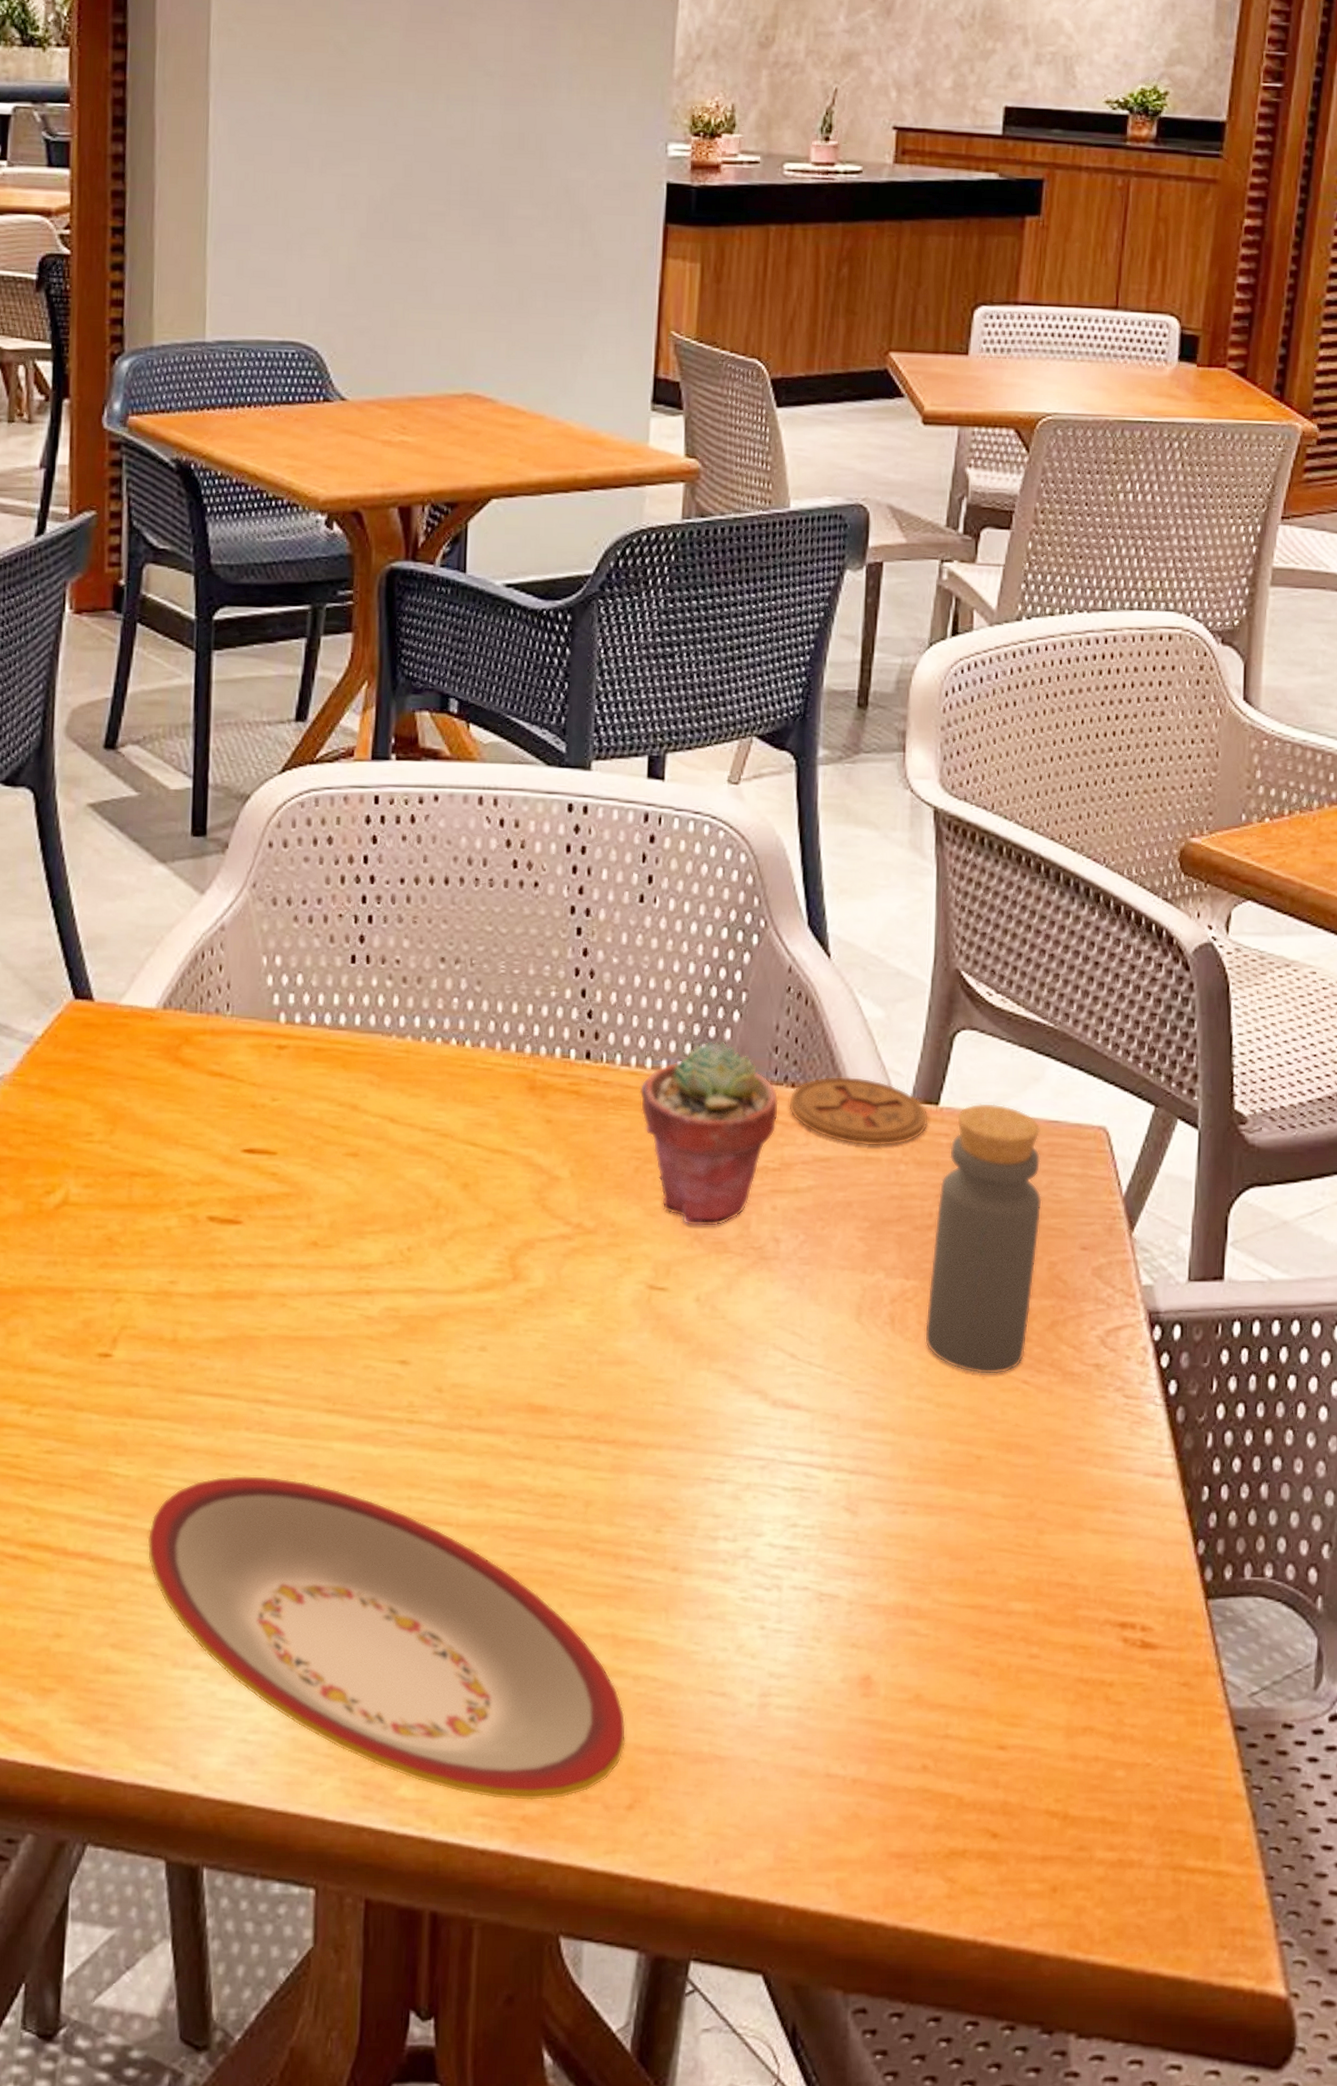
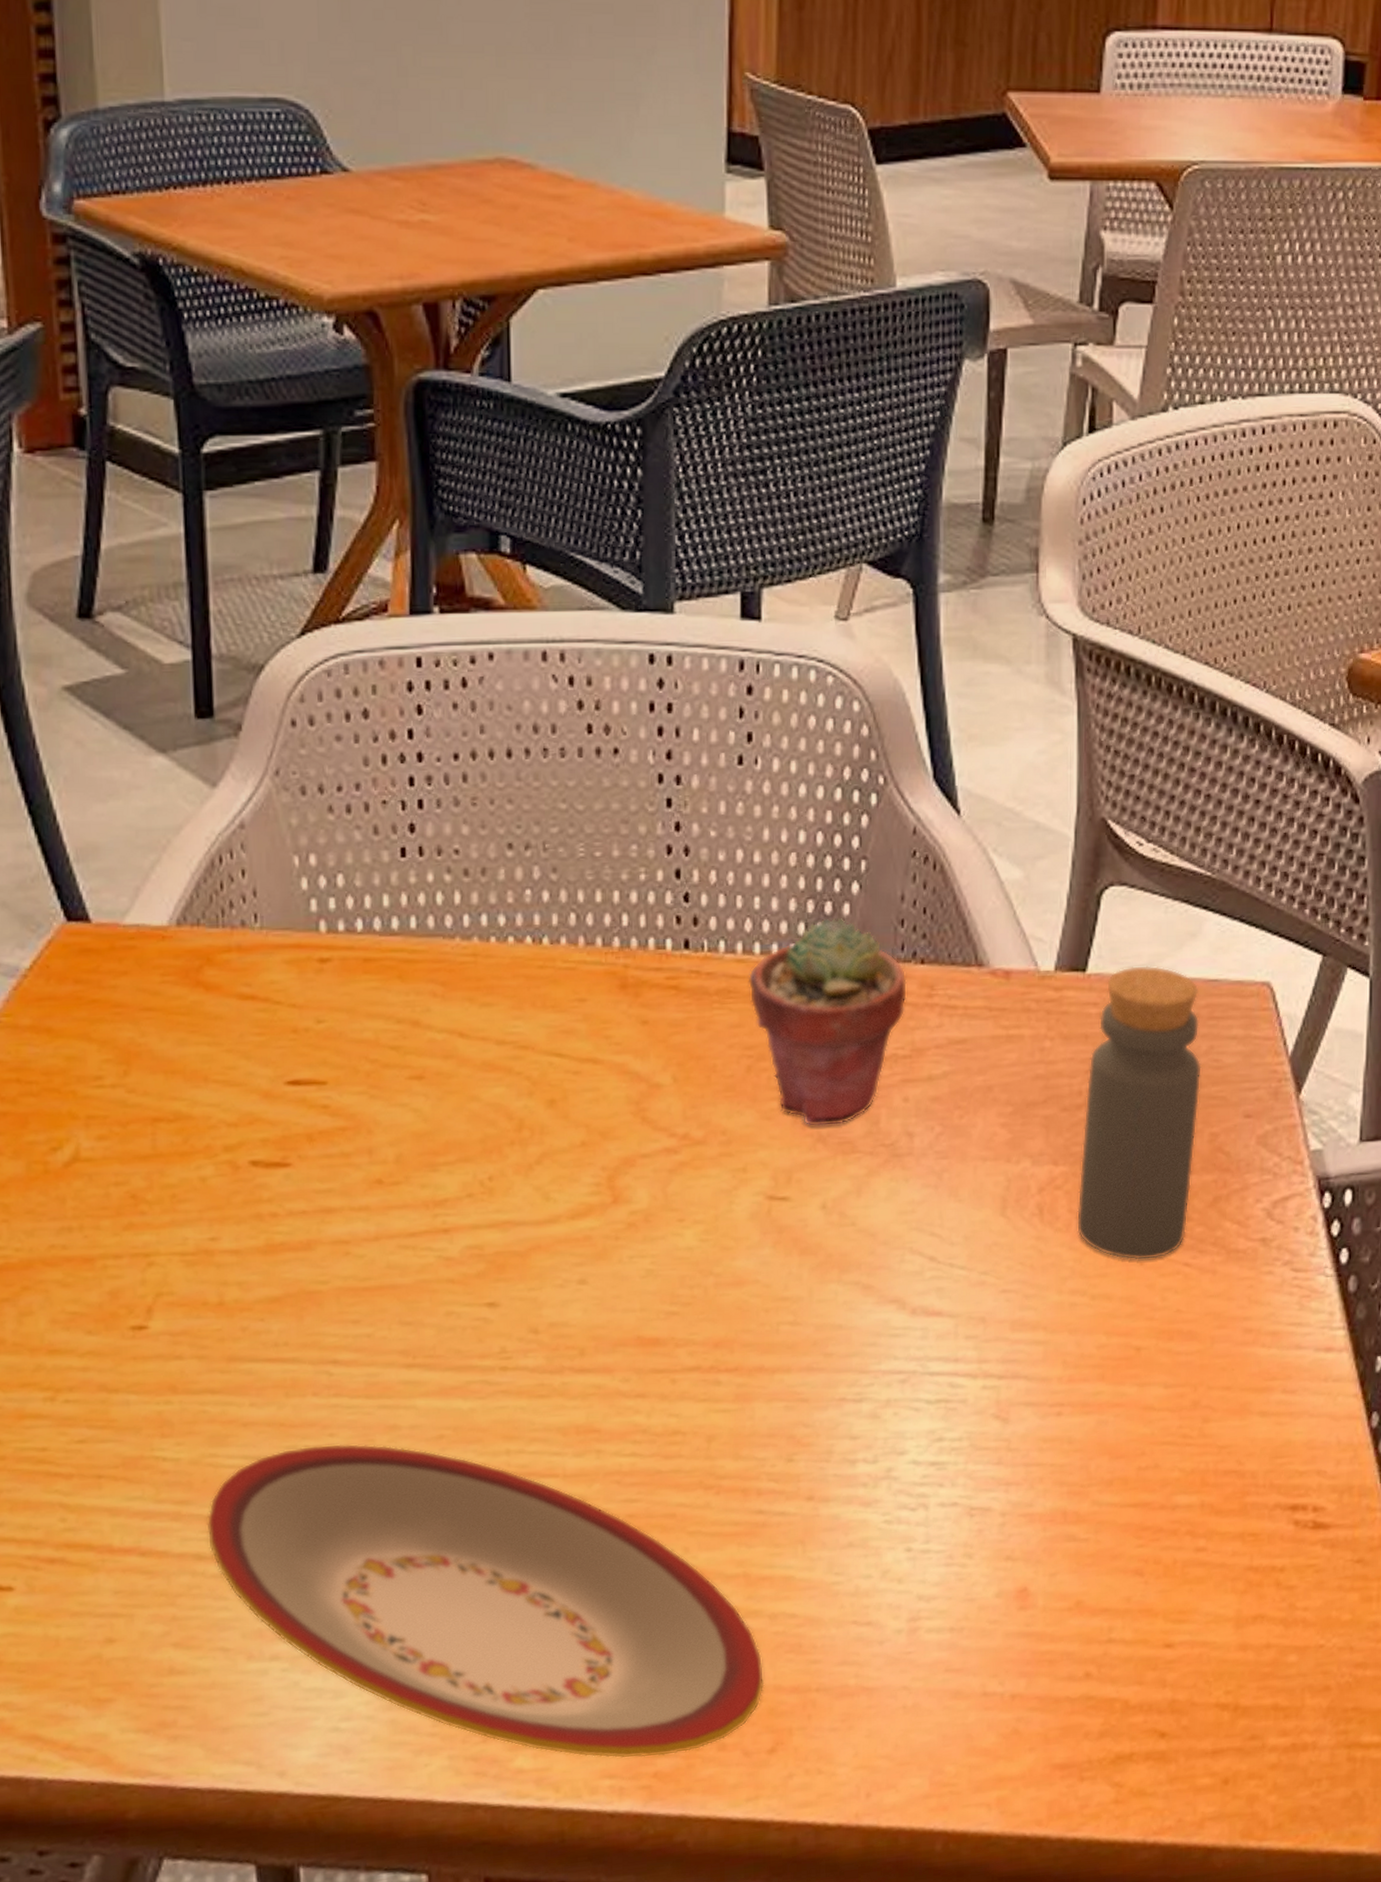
coaster: present [788,1076,929,1147] -> none [918,946,1076,1023]

